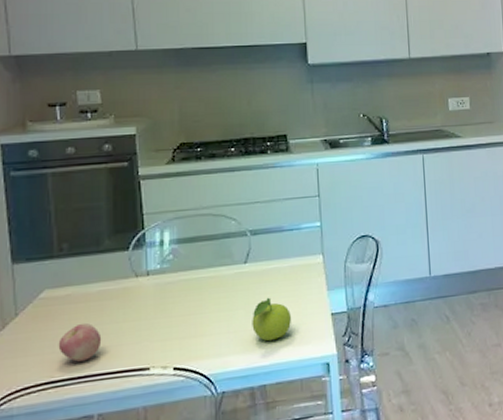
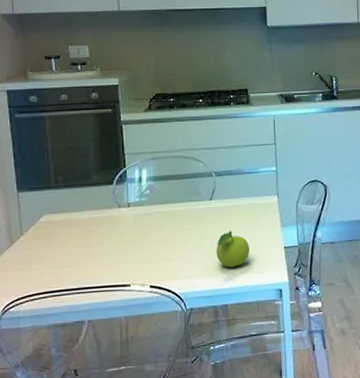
apple: present [58,322,102,362] -> none [55,244,91,276]

